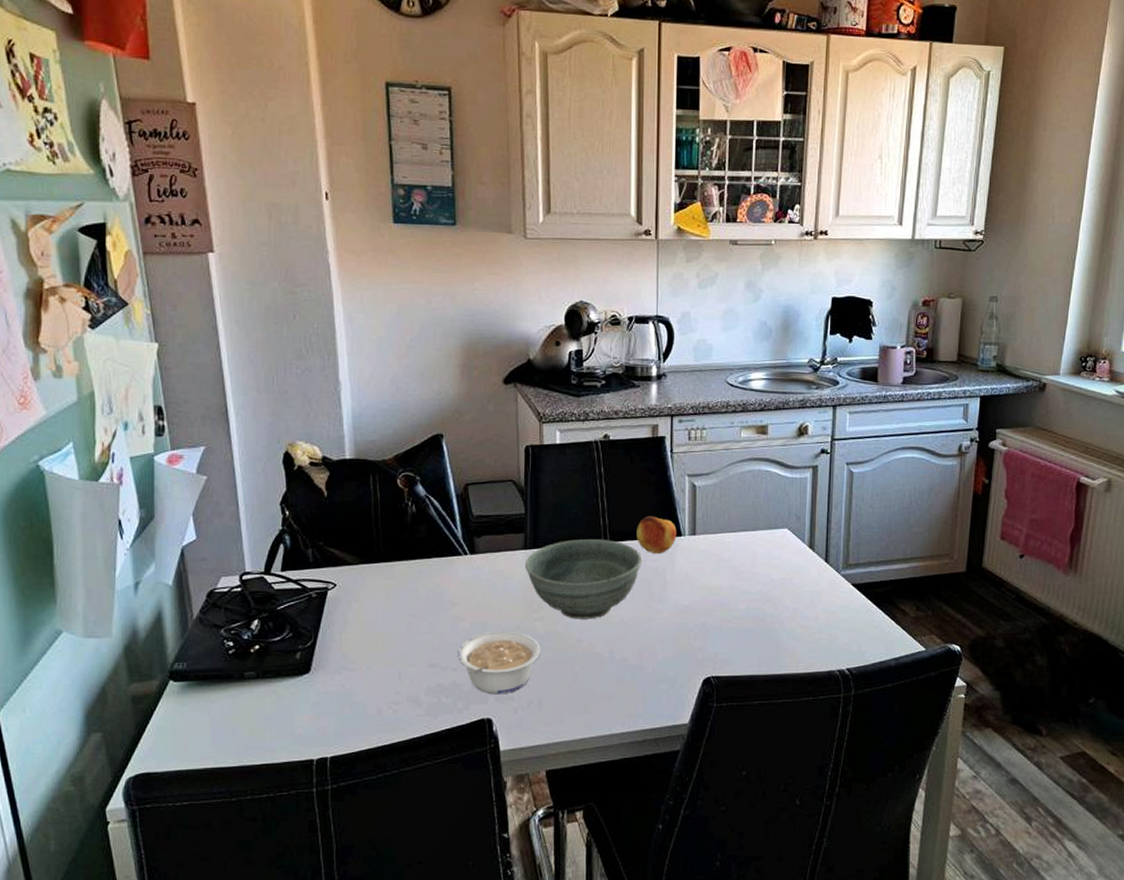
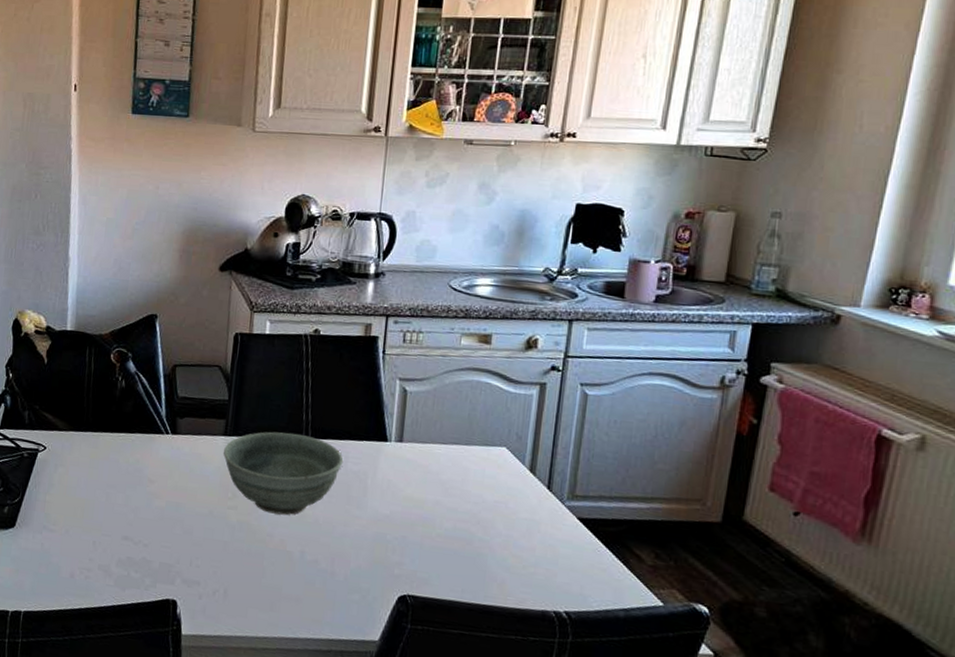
legume: present [457,631,540,695] -> none [149,513,231,578]
fruit: present [637,516,677,555] -> none [339,416,383,458]

